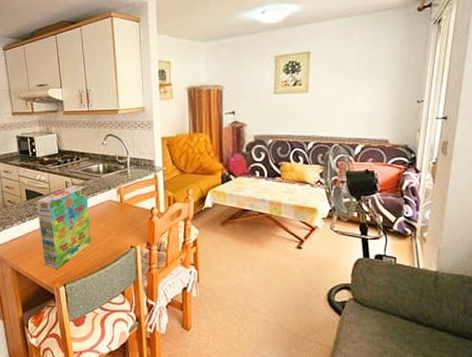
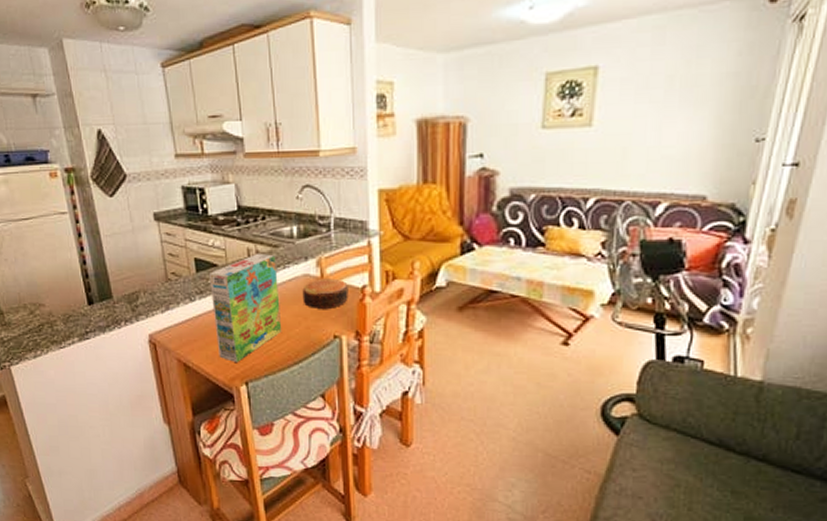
bowl: none [107,203,141,226] -> present [302,278,348,309]

